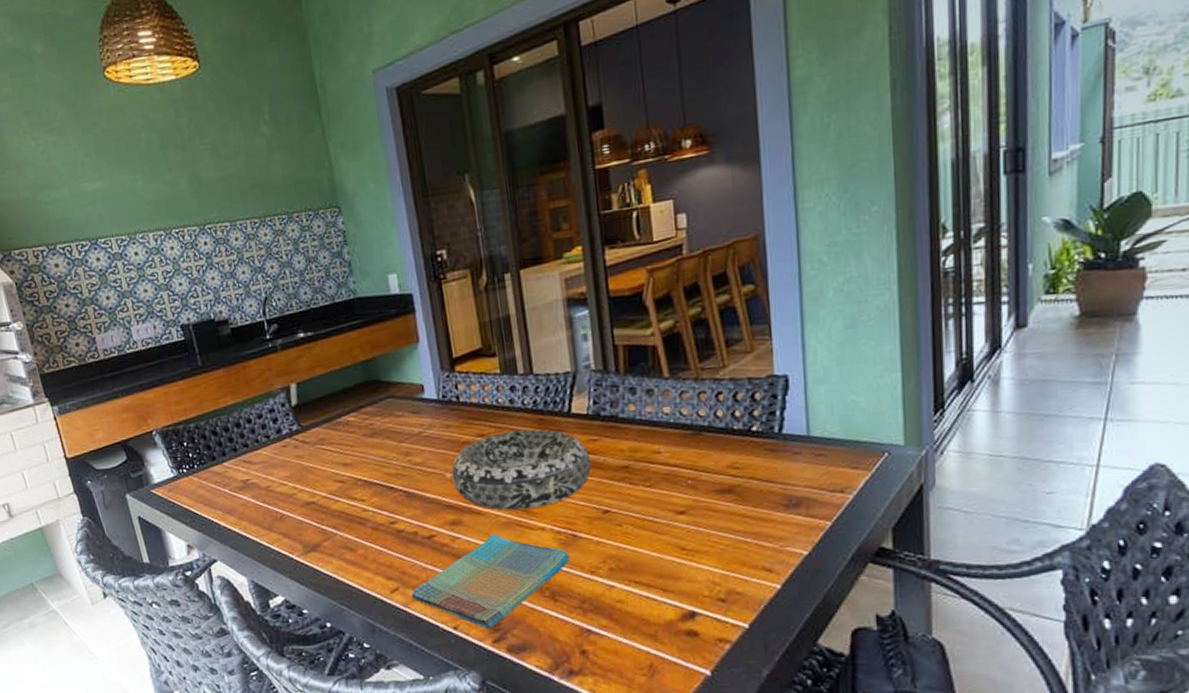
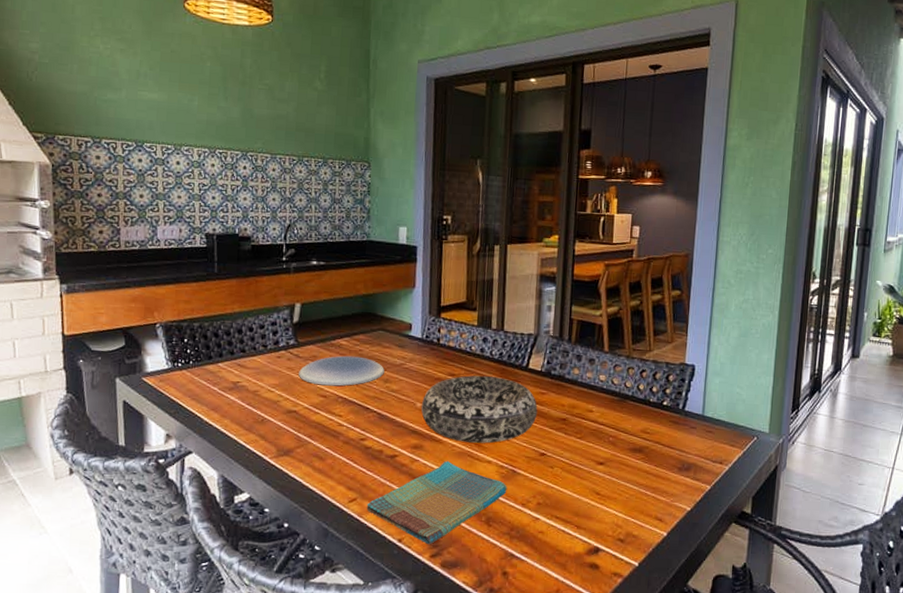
plate: none [309,431,403,470] -> present [299,355,384,386]

